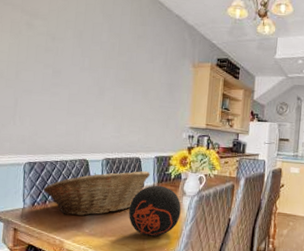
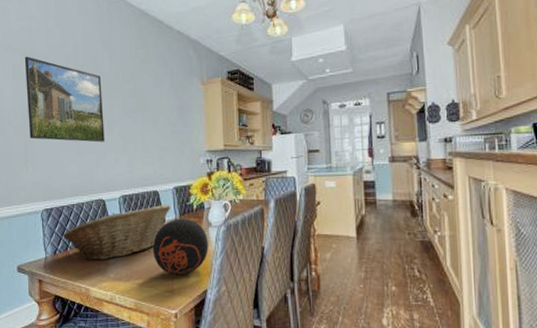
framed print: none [20,14,99,107] -> present [24,56,105,142]

